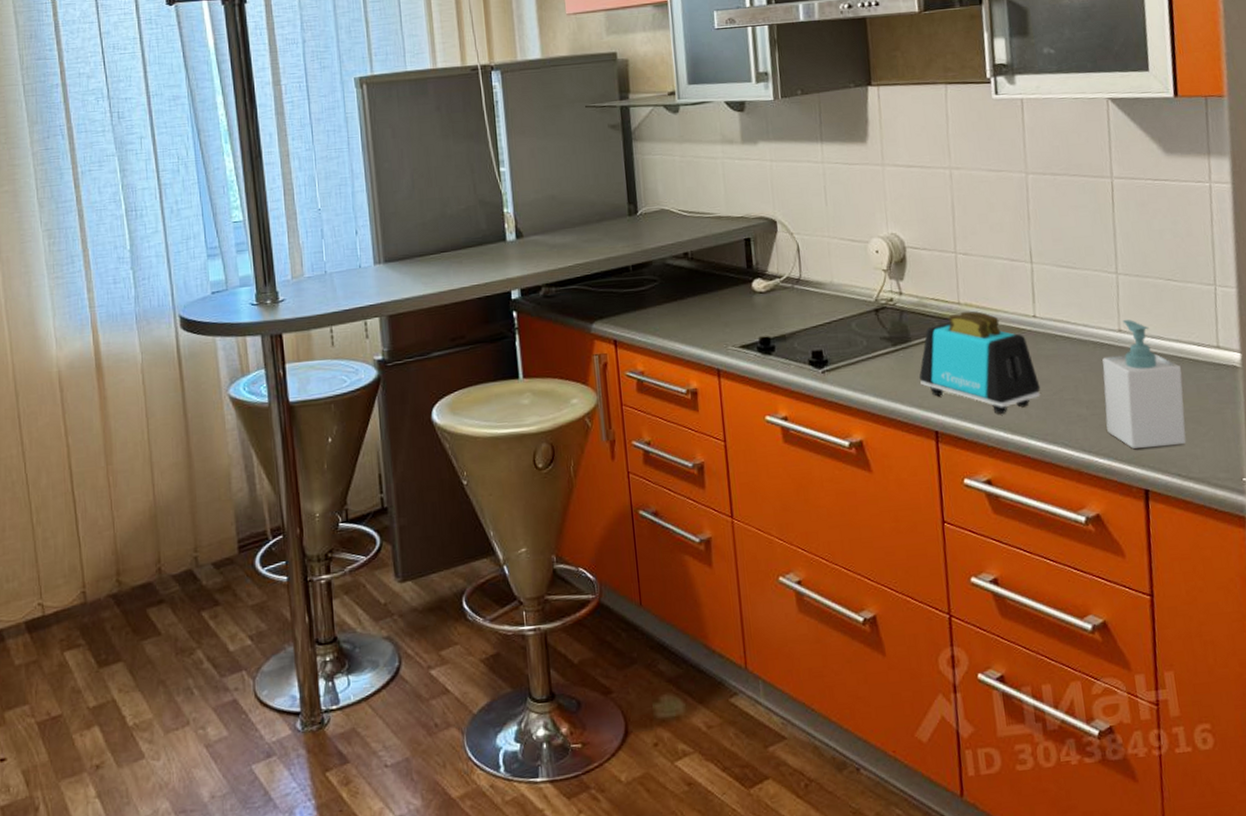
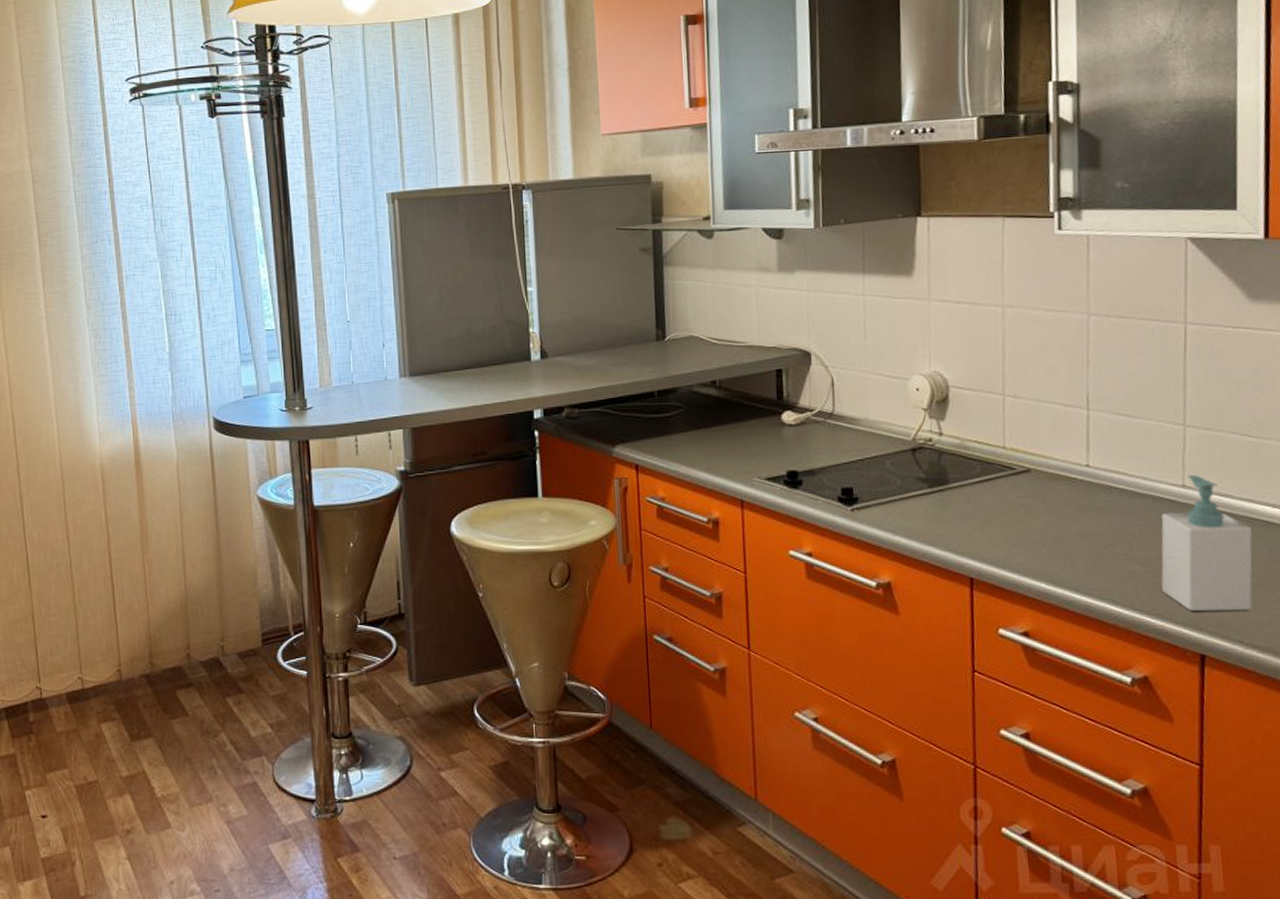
toaster: present [919,311,1041,414] -> none [956,456,1090,565]

